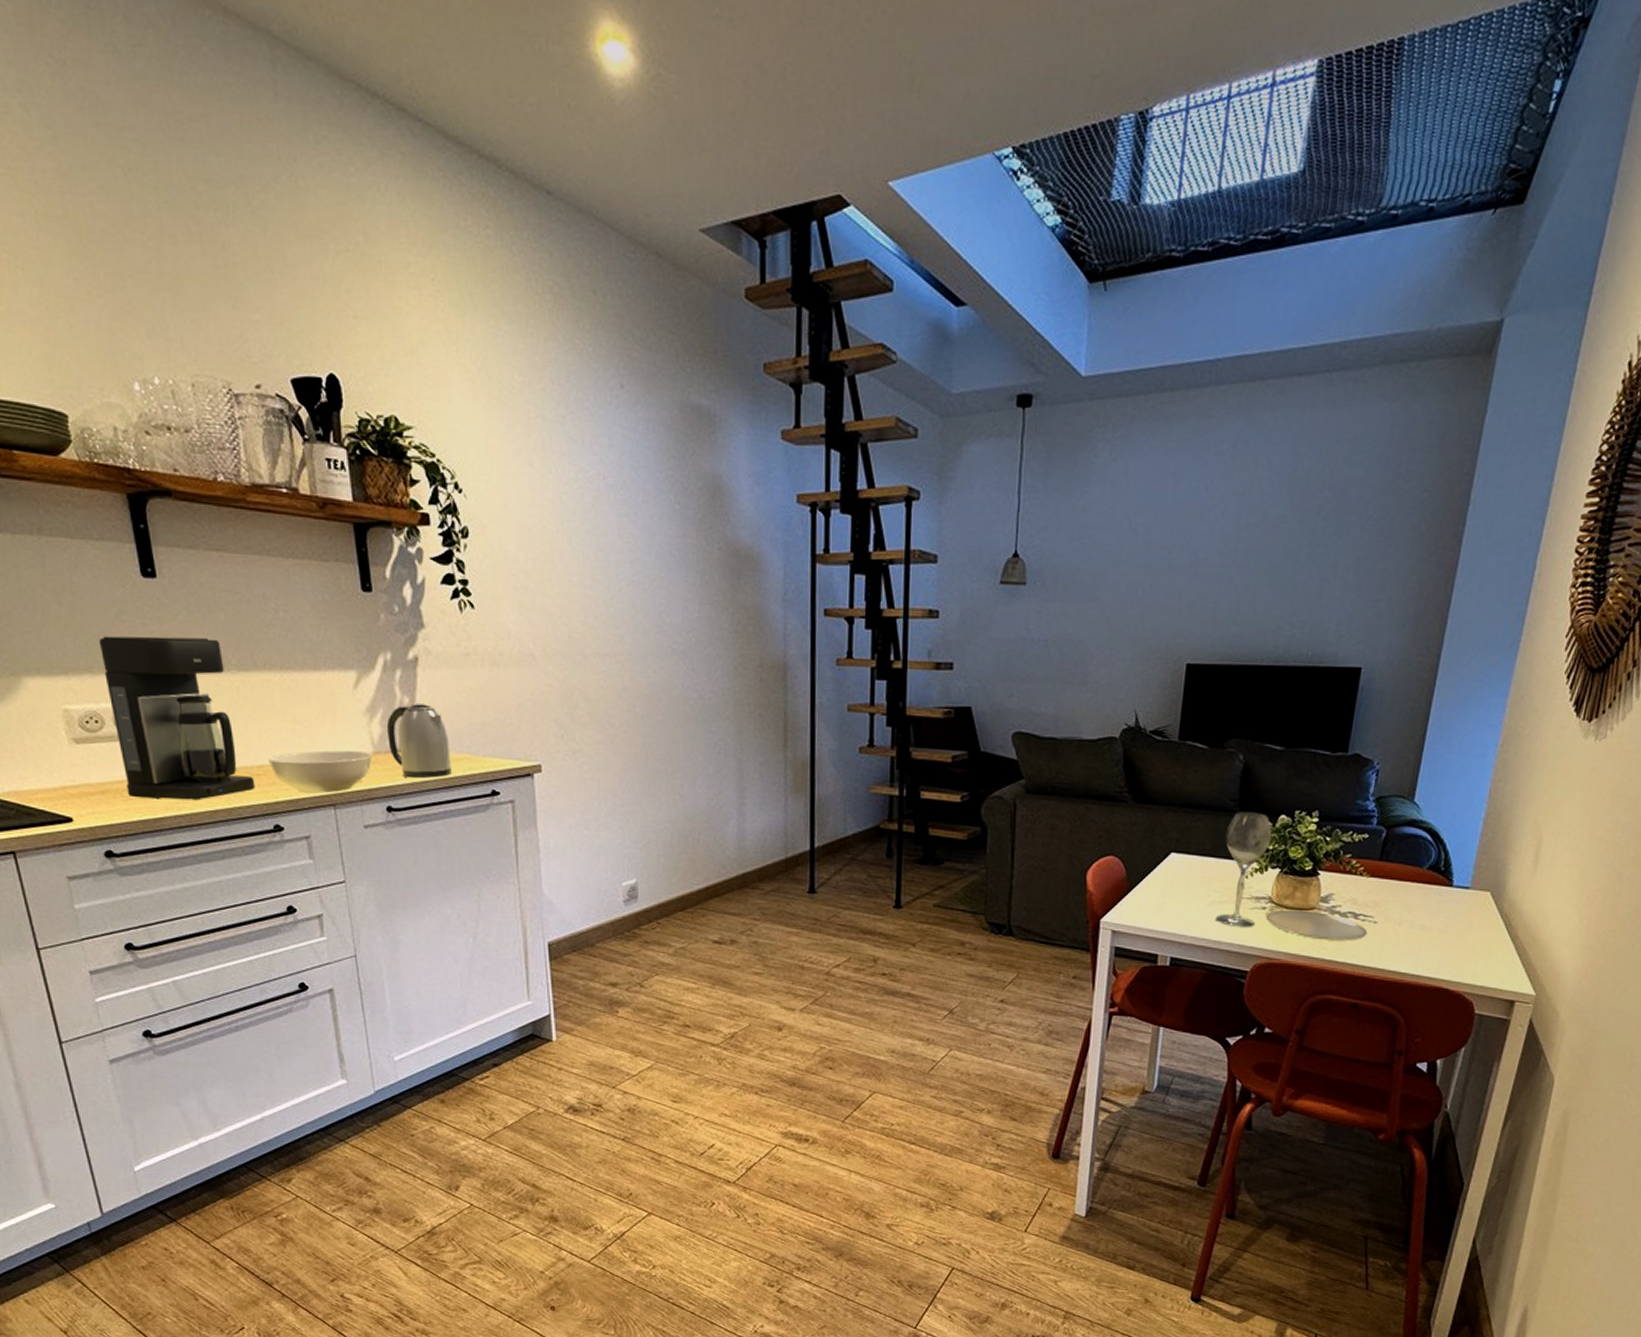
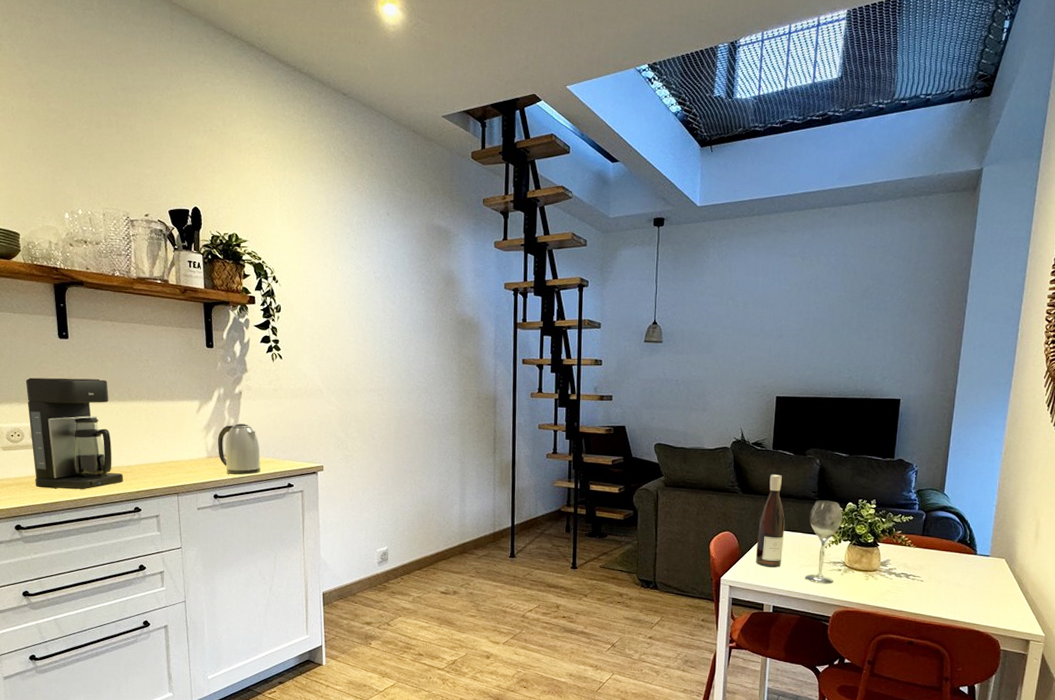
bowl: present [268,750,373,794] -> none [134,455,207,485]
bottle: none [1148,775,1192,907] -> present [755,474,786,569]
plate: present [1265,909,1368,941] -> none [841,571,917,595]

